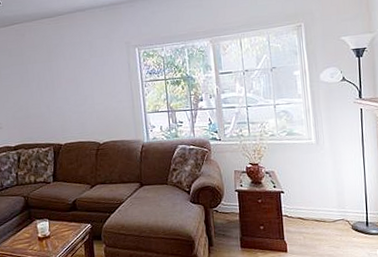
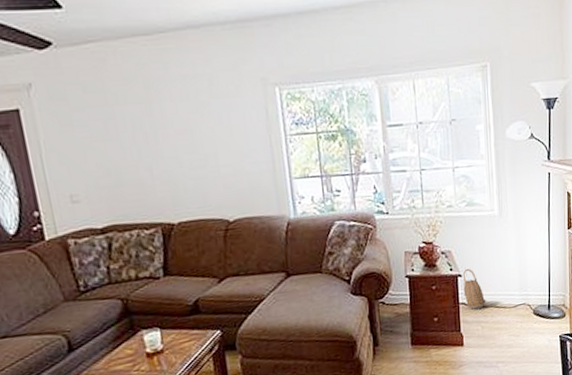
basket: none [284,186,307,221] -> present [462,268,486,310]

